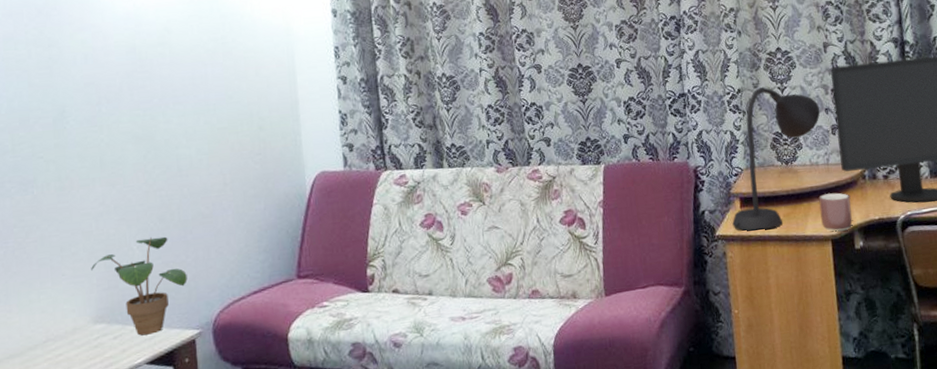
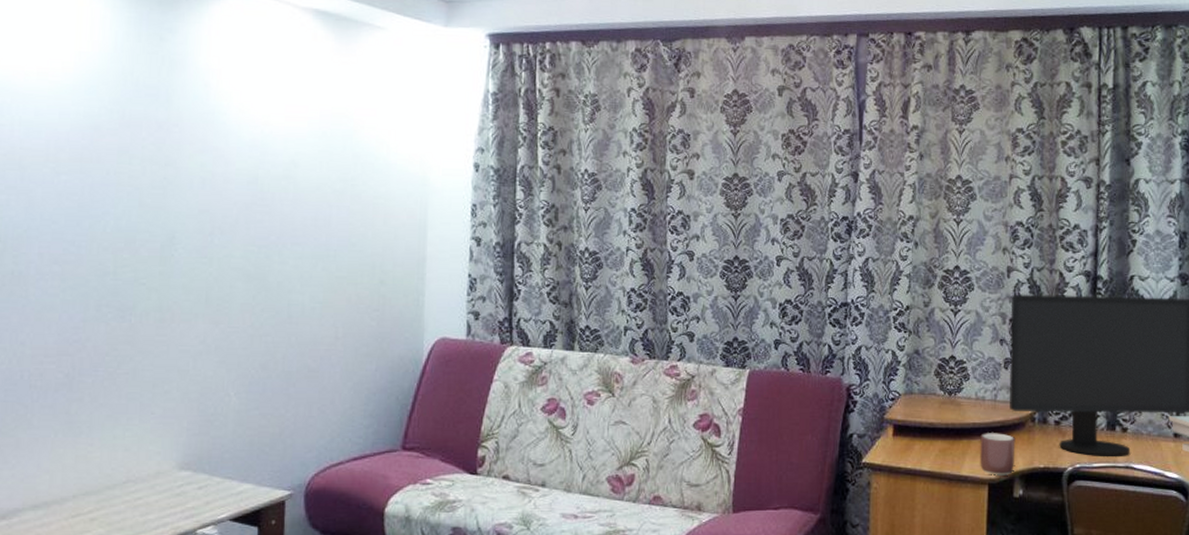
potted plant: present [91,236,188,336] -> none [183,384,285,489]
desk lamp: present [732,87,820,231] -> none [882,307,994,462]

